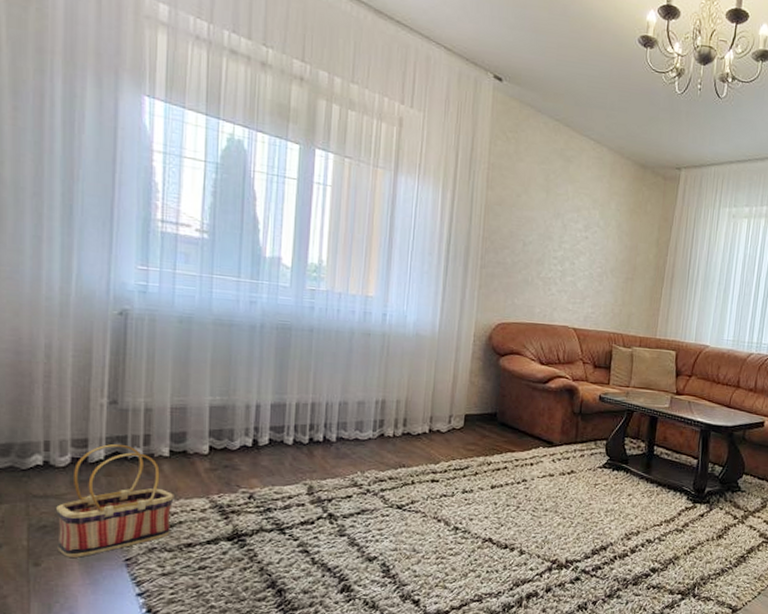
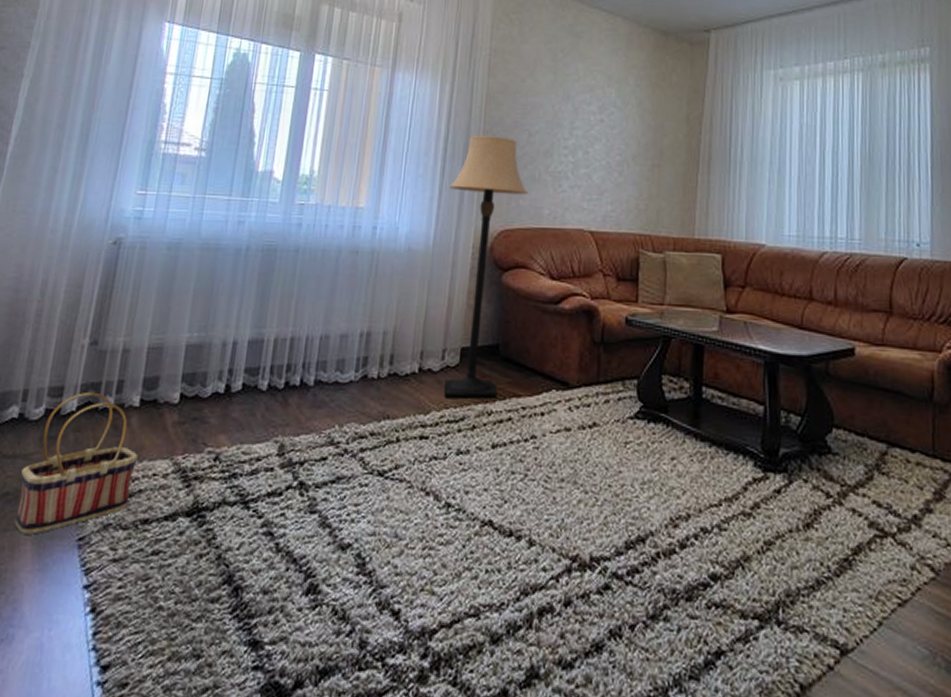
lamp: none [450,241,522,453] -> present [443,136,527,399]

